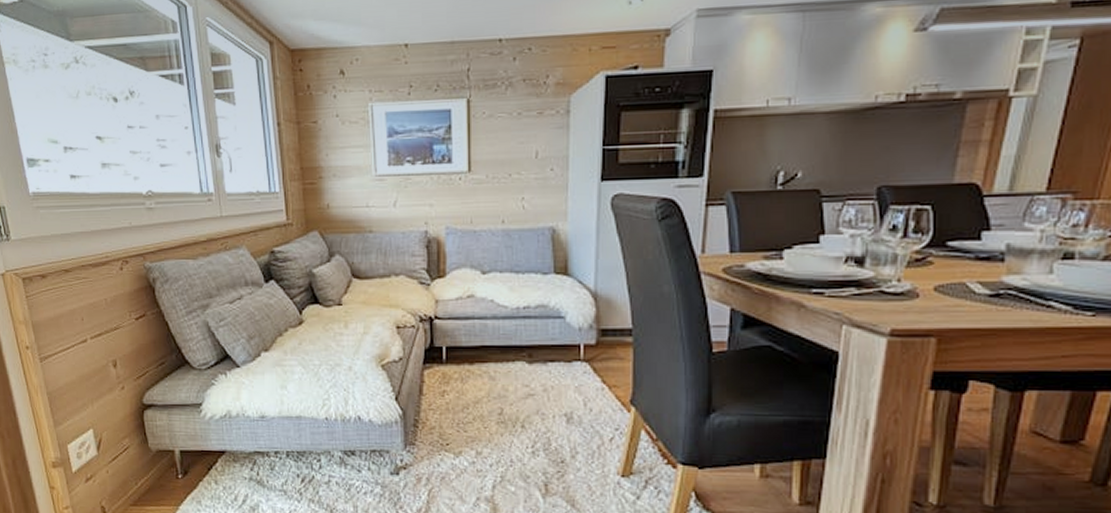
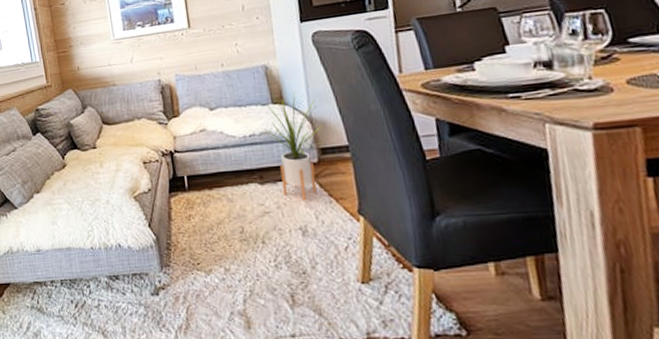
house plant: none [541,263,607,384] -> present [264,92,323,200]

